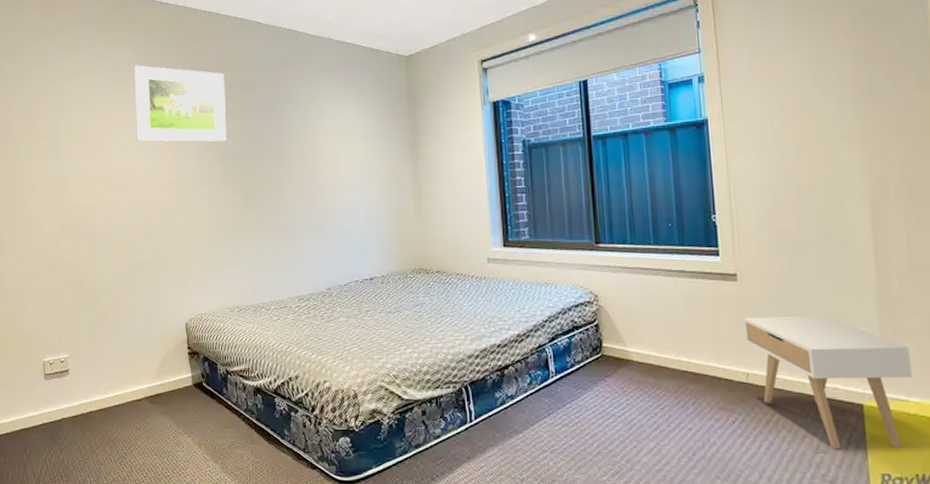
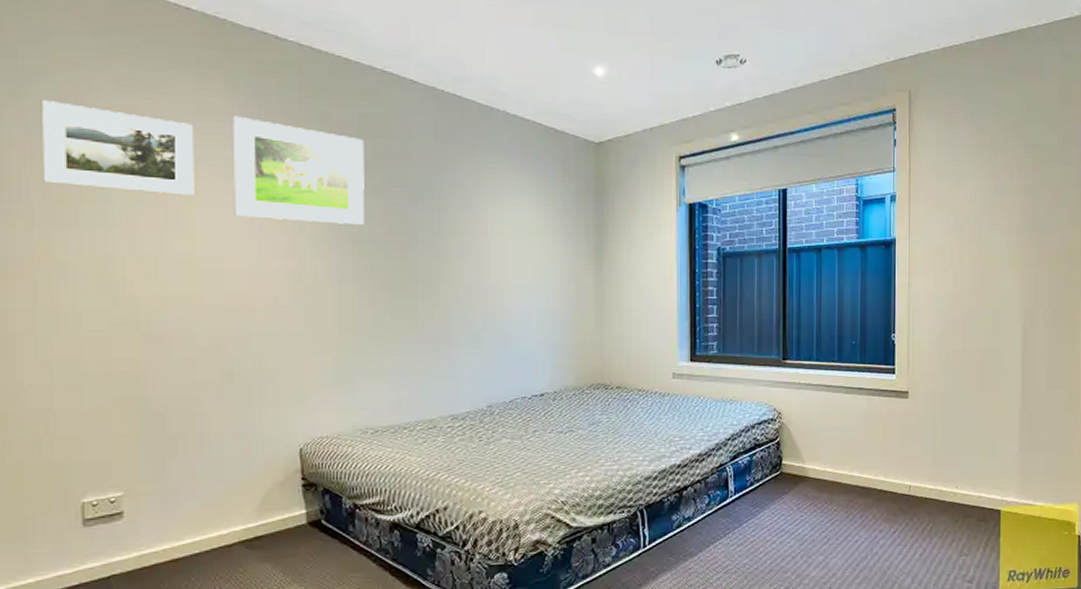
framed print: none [17,67,110,129] -> present [41,99,194,196]
nightstand: present [744,316,912,450] -> none [911,430,1040,552]

